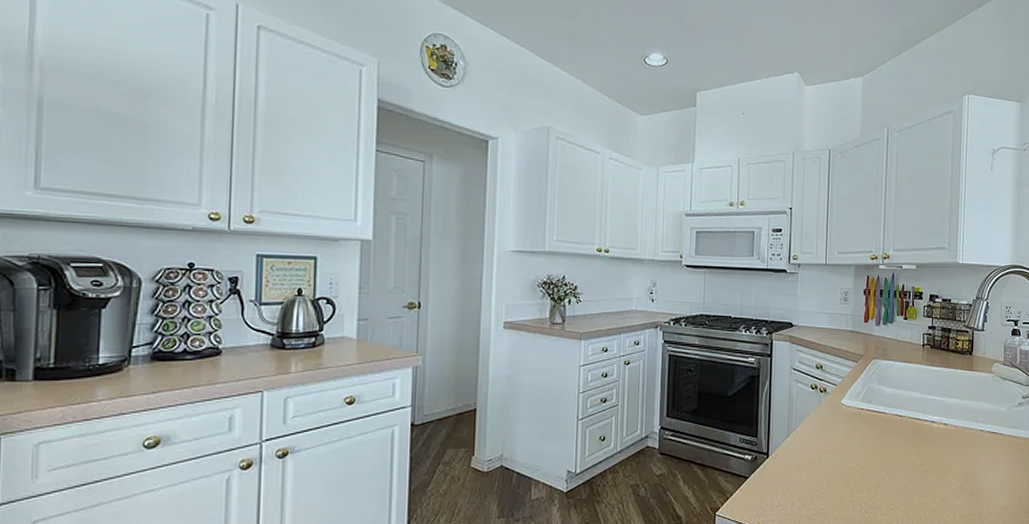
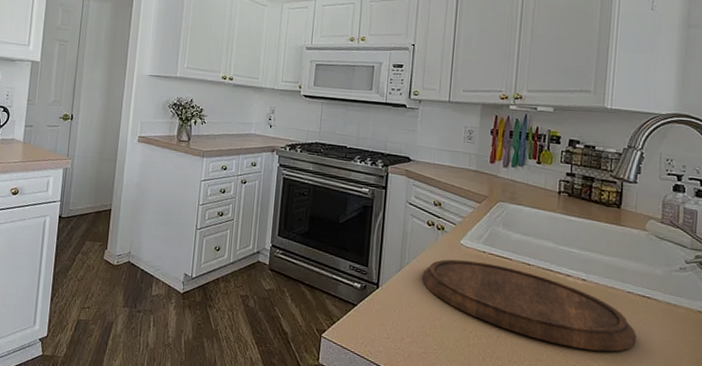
cutting board: none [808,418,988,488] -> present [422,259,637,352]

